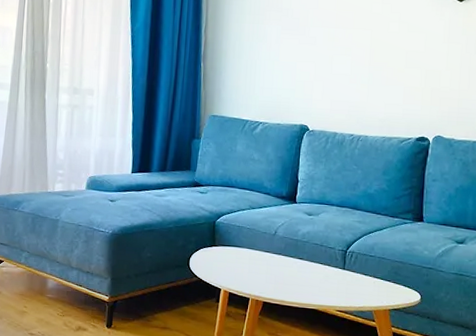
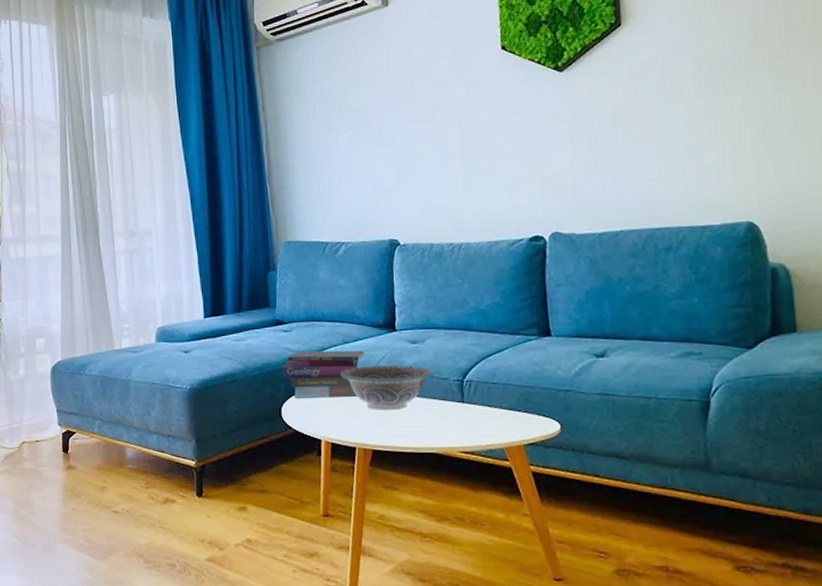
books: none [194,210,267,256] -> present [282,350,365,398]
decorative bowl: none [244,230,323,271] -> present [340,365,433,411]

